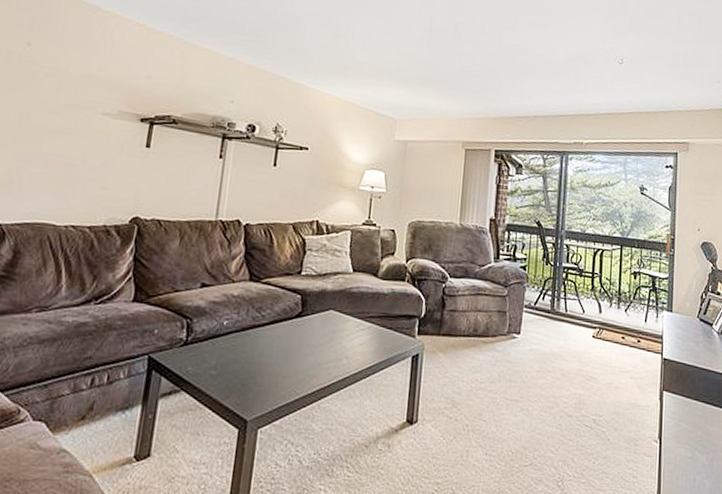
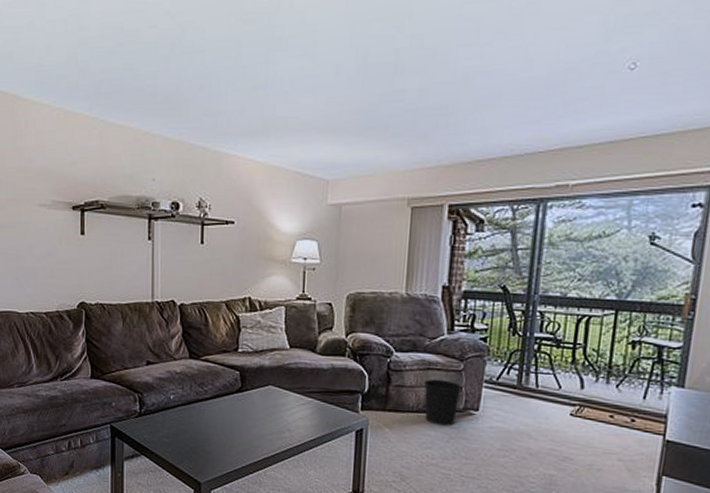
wastebasket: none [474,304,506,350] -> present [424,379,461,426]

